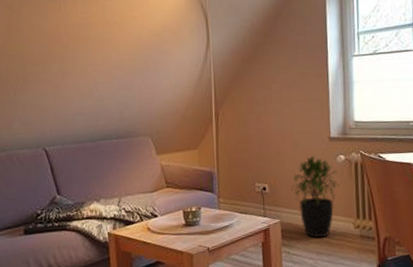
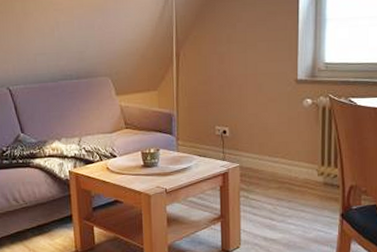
potted plant: present [291,155,339,238] -> none [252,98,304,183]

